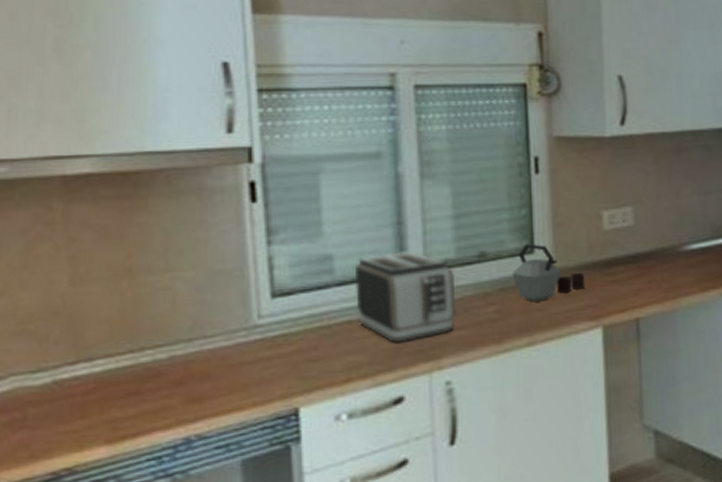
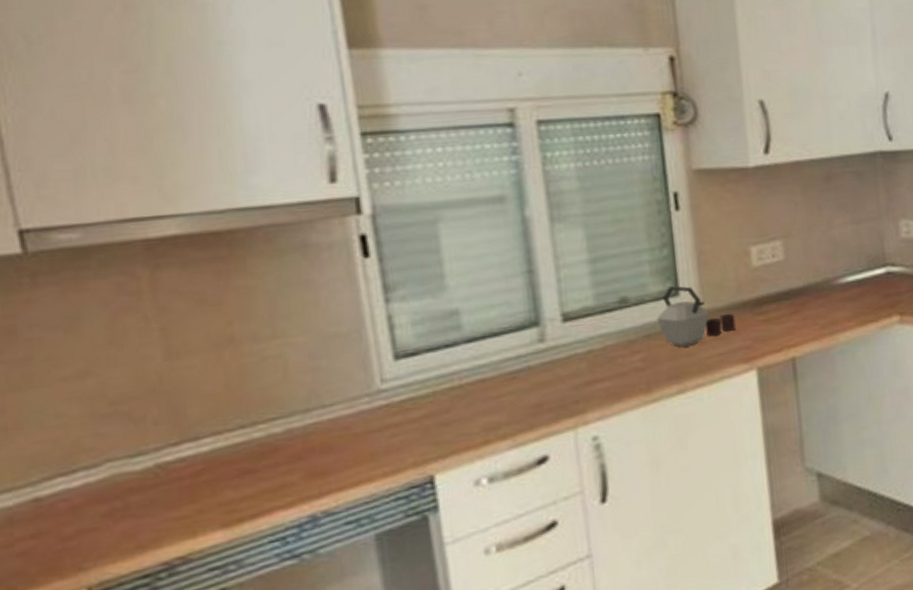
toaster: present [354,250,457,344] -> none [485,299,600,401]

